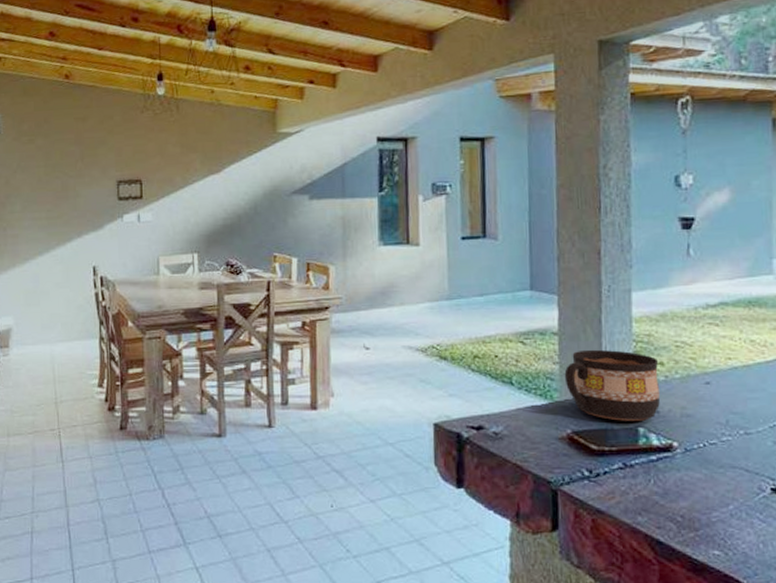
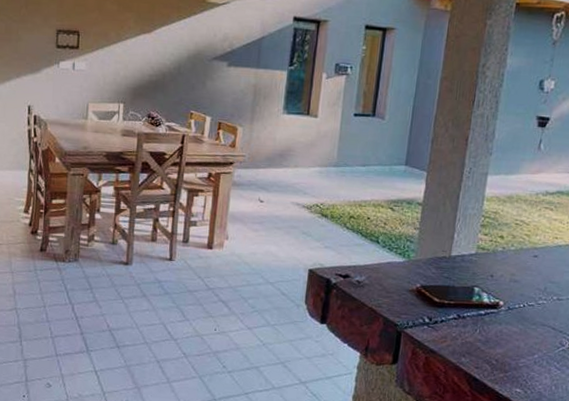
cup: present [564,349,660,421] -> none [421,219,499,282]

